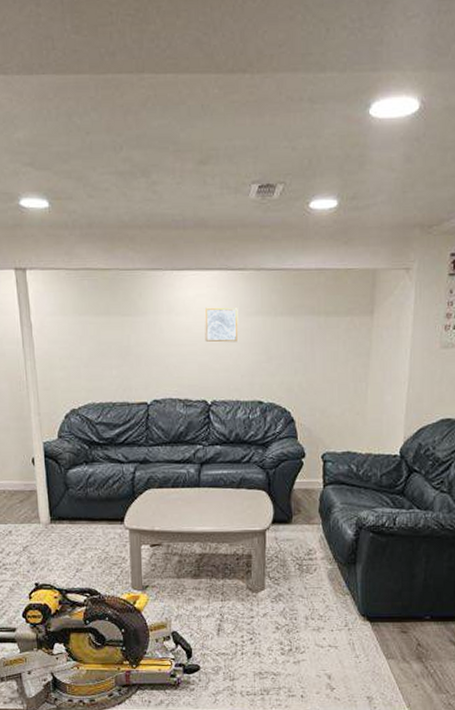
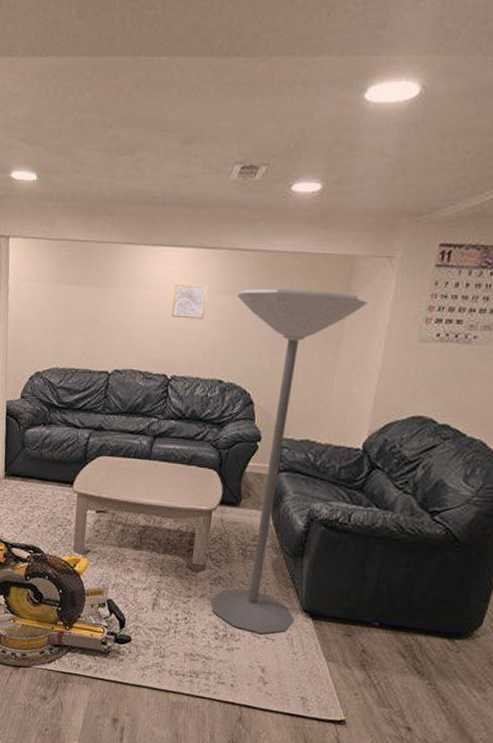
floor lamp: none [268,305,392,642] -> present [211,288,368,634]

